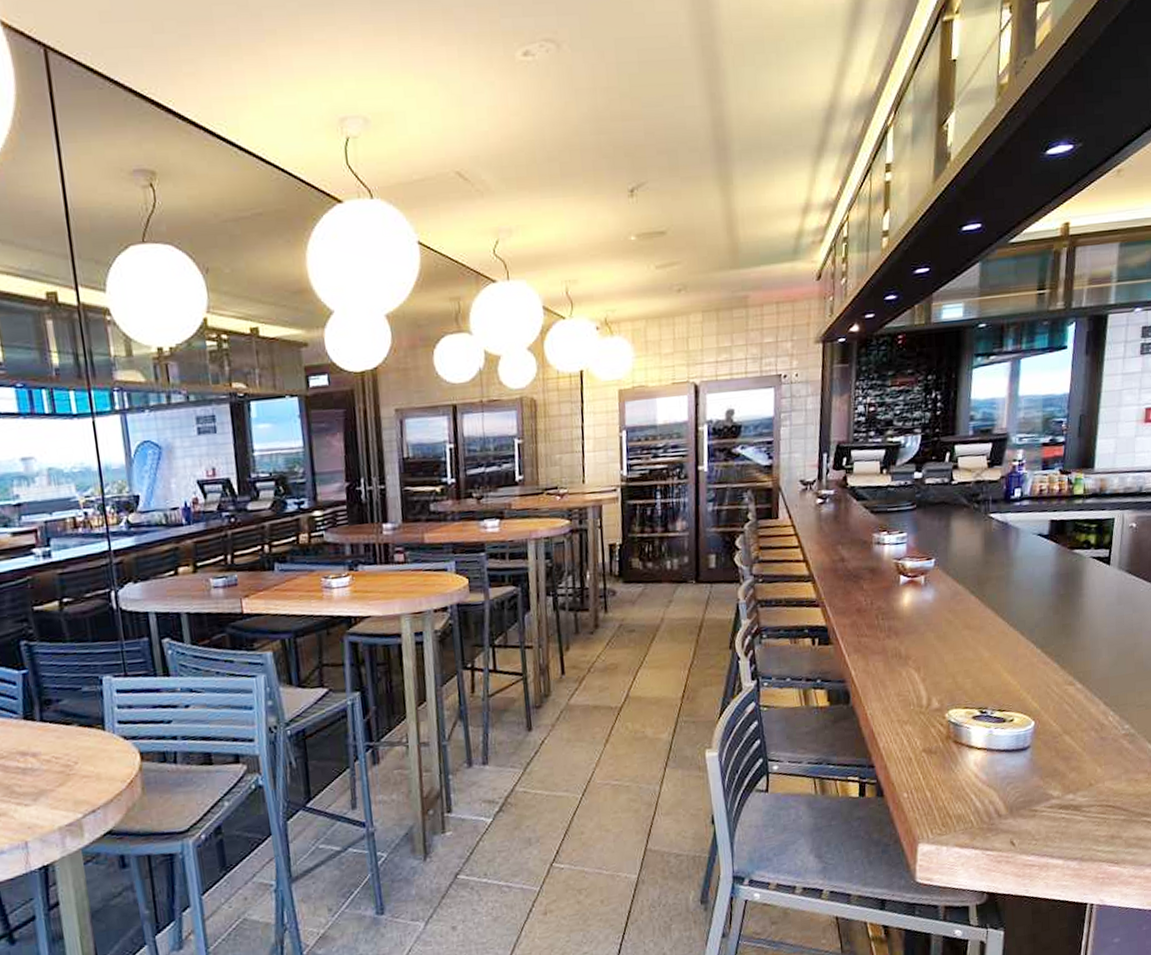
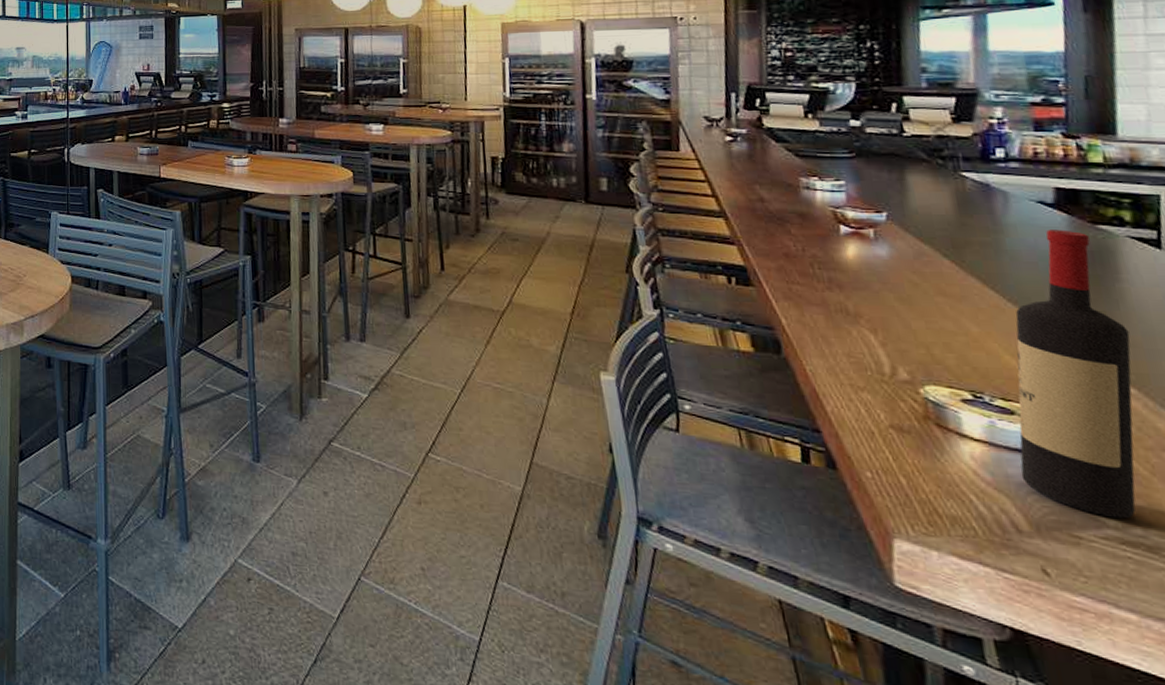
wine bottle: none [1005,557,1083,791] -> present [1015,229,1136,519]

